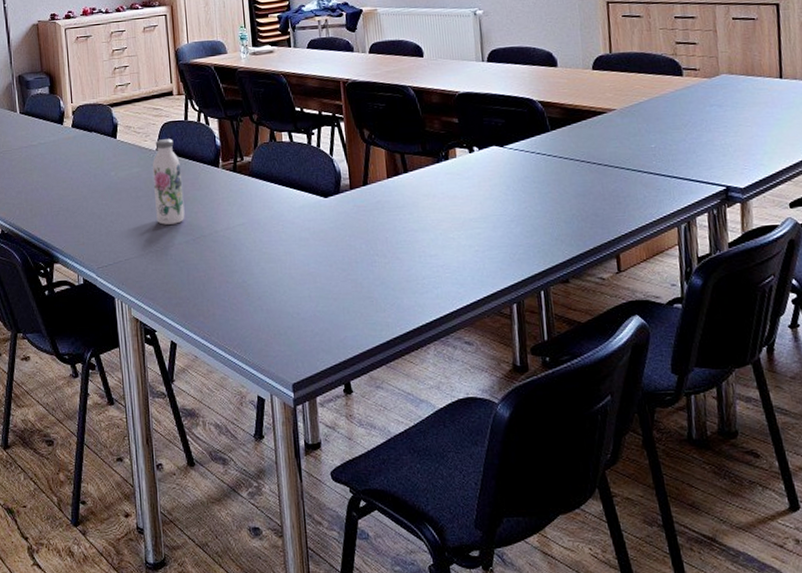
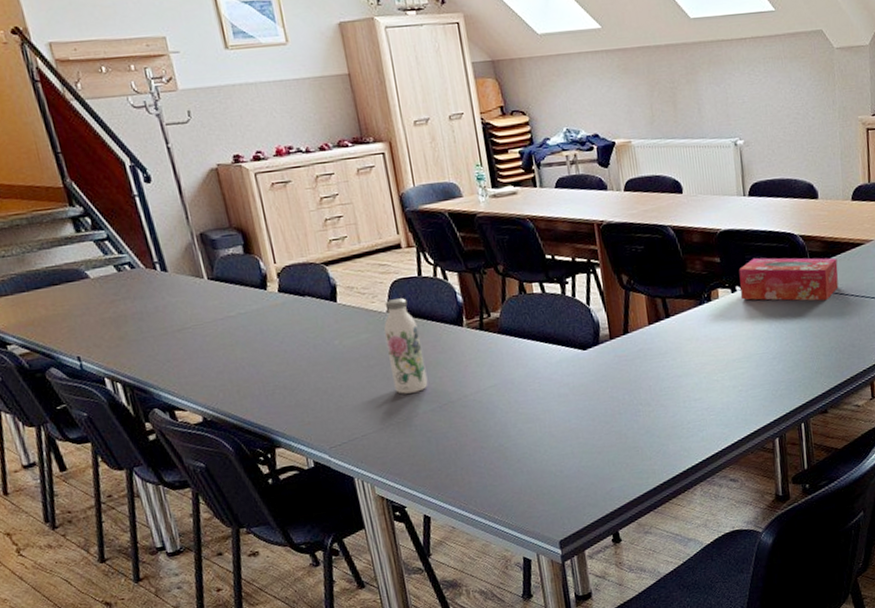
tissue box: none [476,120,580,167] -> present [738,257,839,301]

